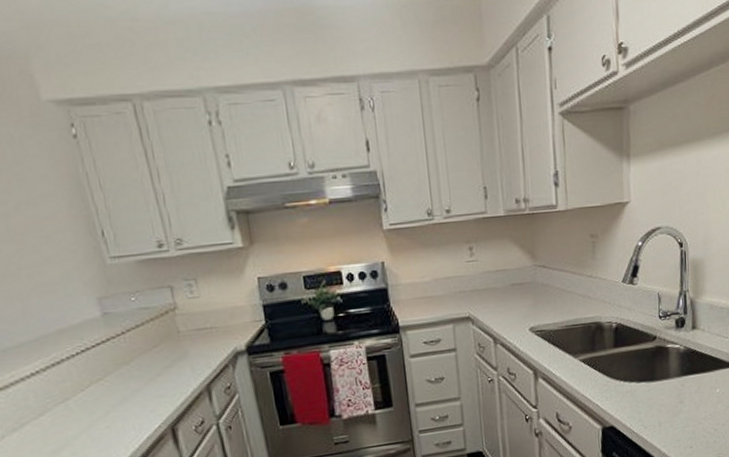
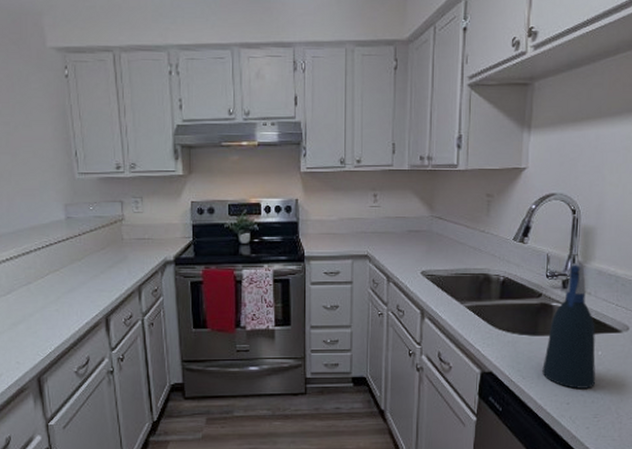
spray bottle: none [663,299,716,431] -> present [542,263,596,389]

